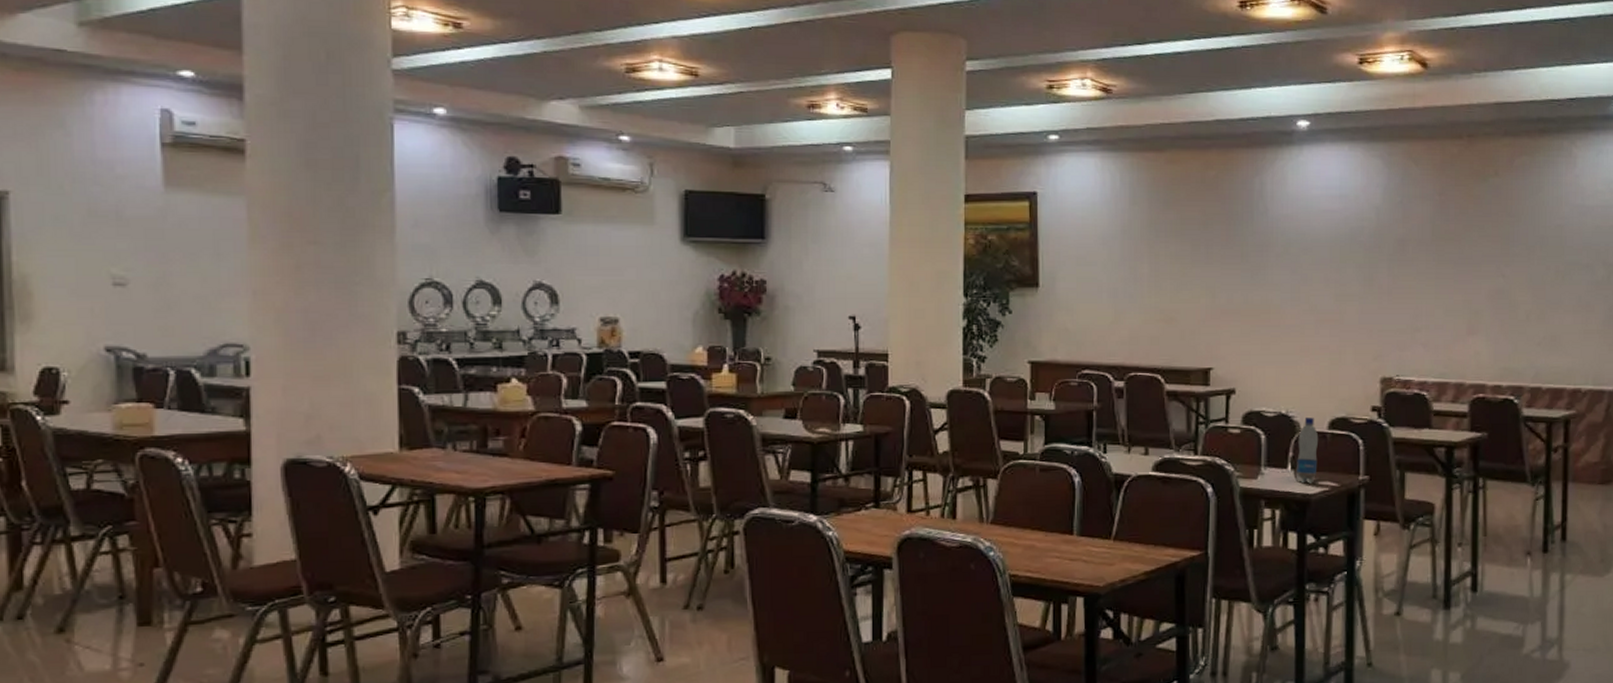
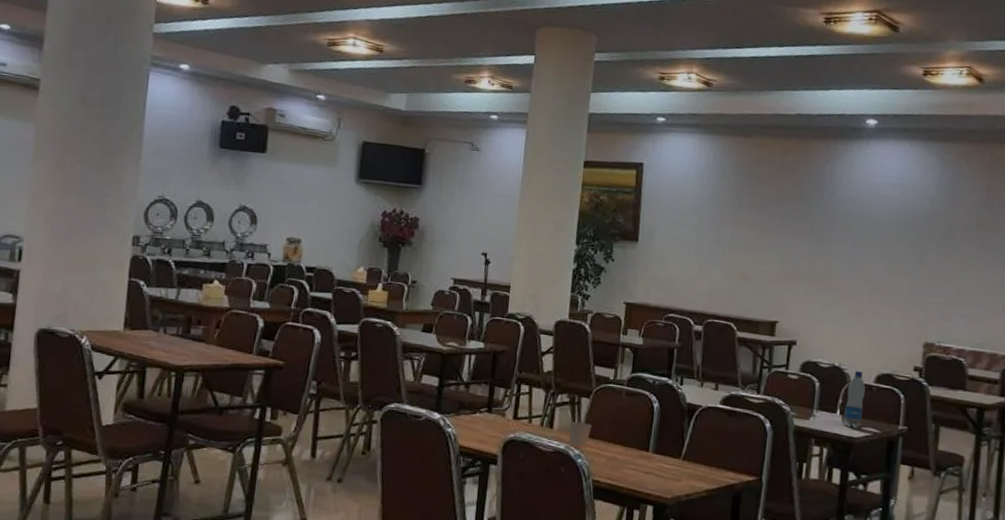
cup: none [976,508,1003,539] -> present [569,421,592,448]

